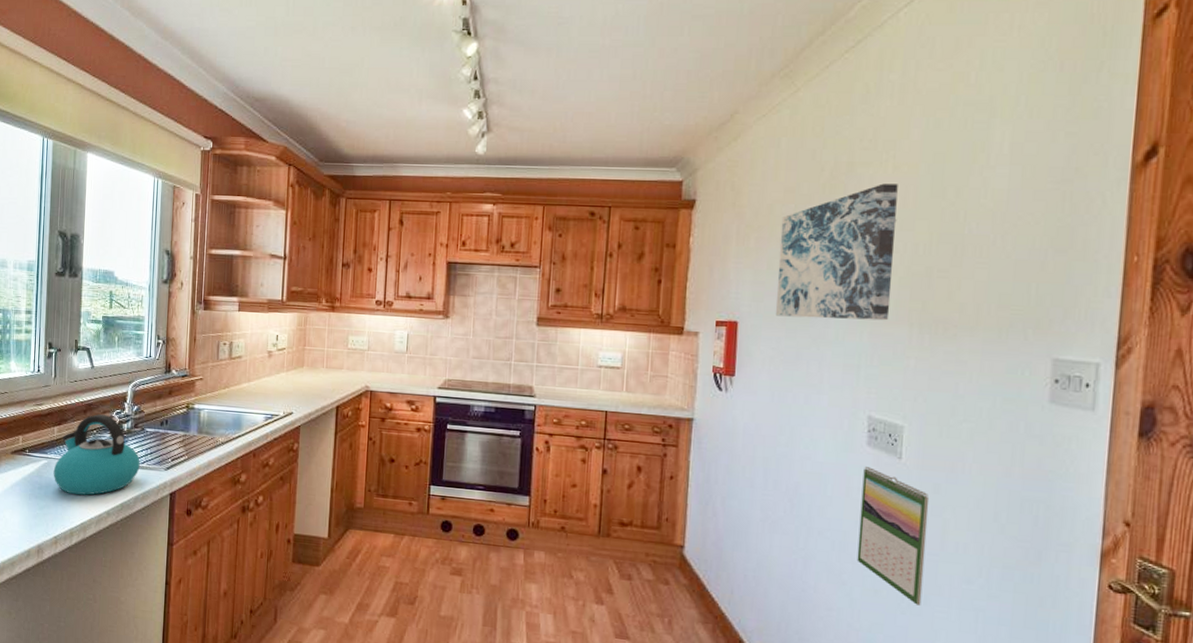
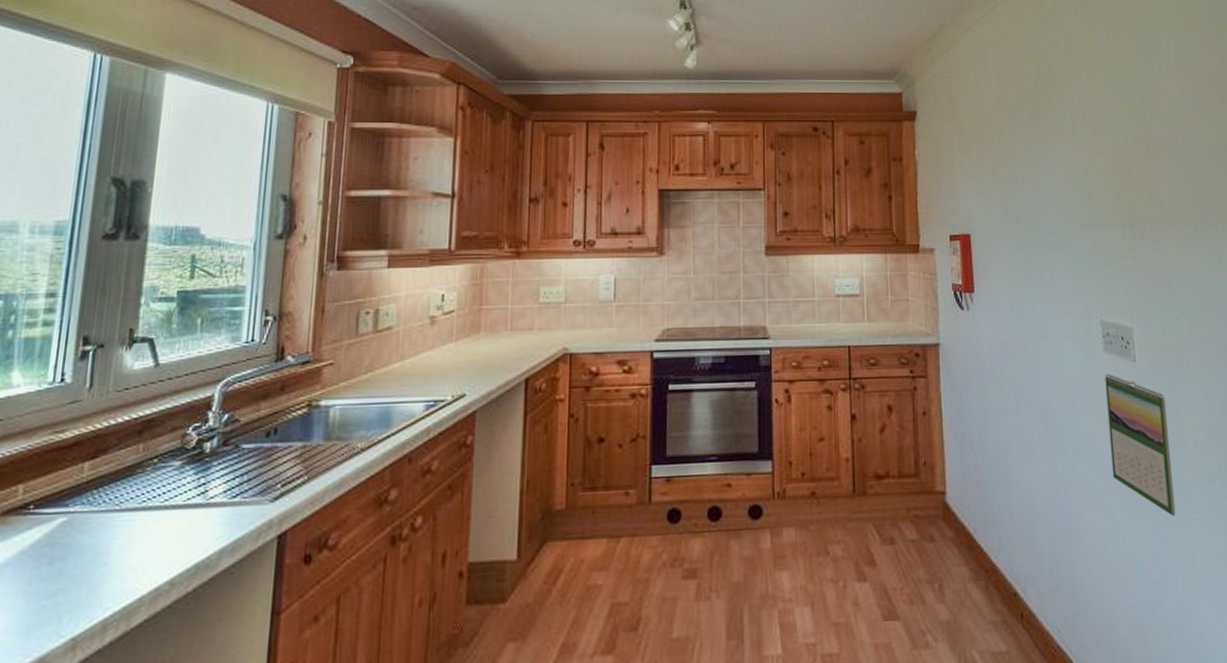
kettle: present [53,414,140,496] -> none [76,433,231,565]
wall art: present [776,183,898,321] -> none [998,91,1104,226]

